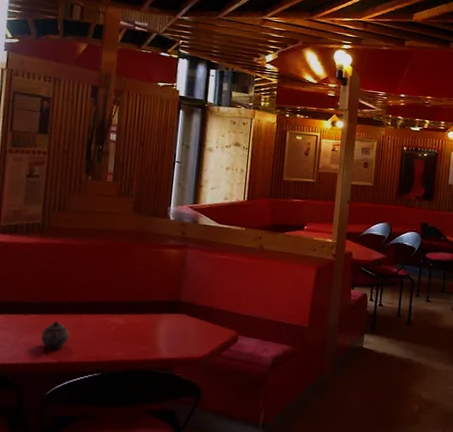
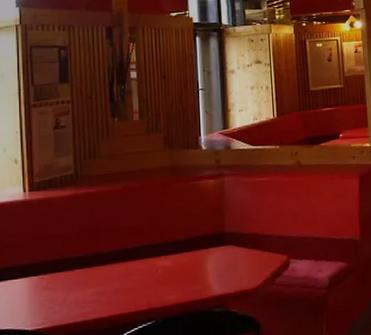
teapot: present [41,321,70,349] -> none [89,272,117,303]

